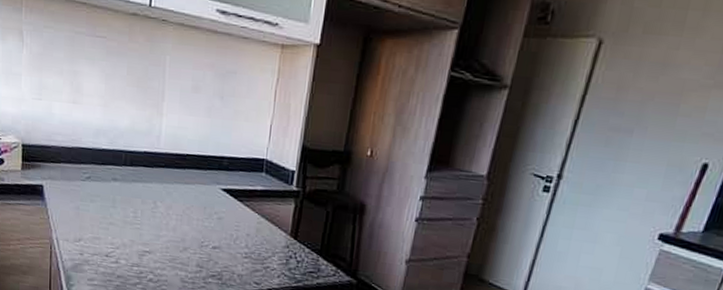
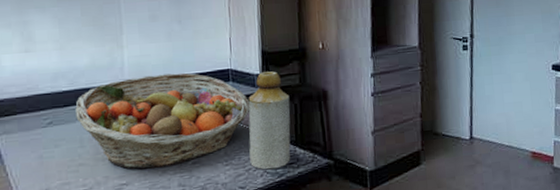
fruit basket: none [111,148,280,246] -> present [75,72,250,169]
bottle: none [269,169,323,274] -> present [248,71,291,170]

